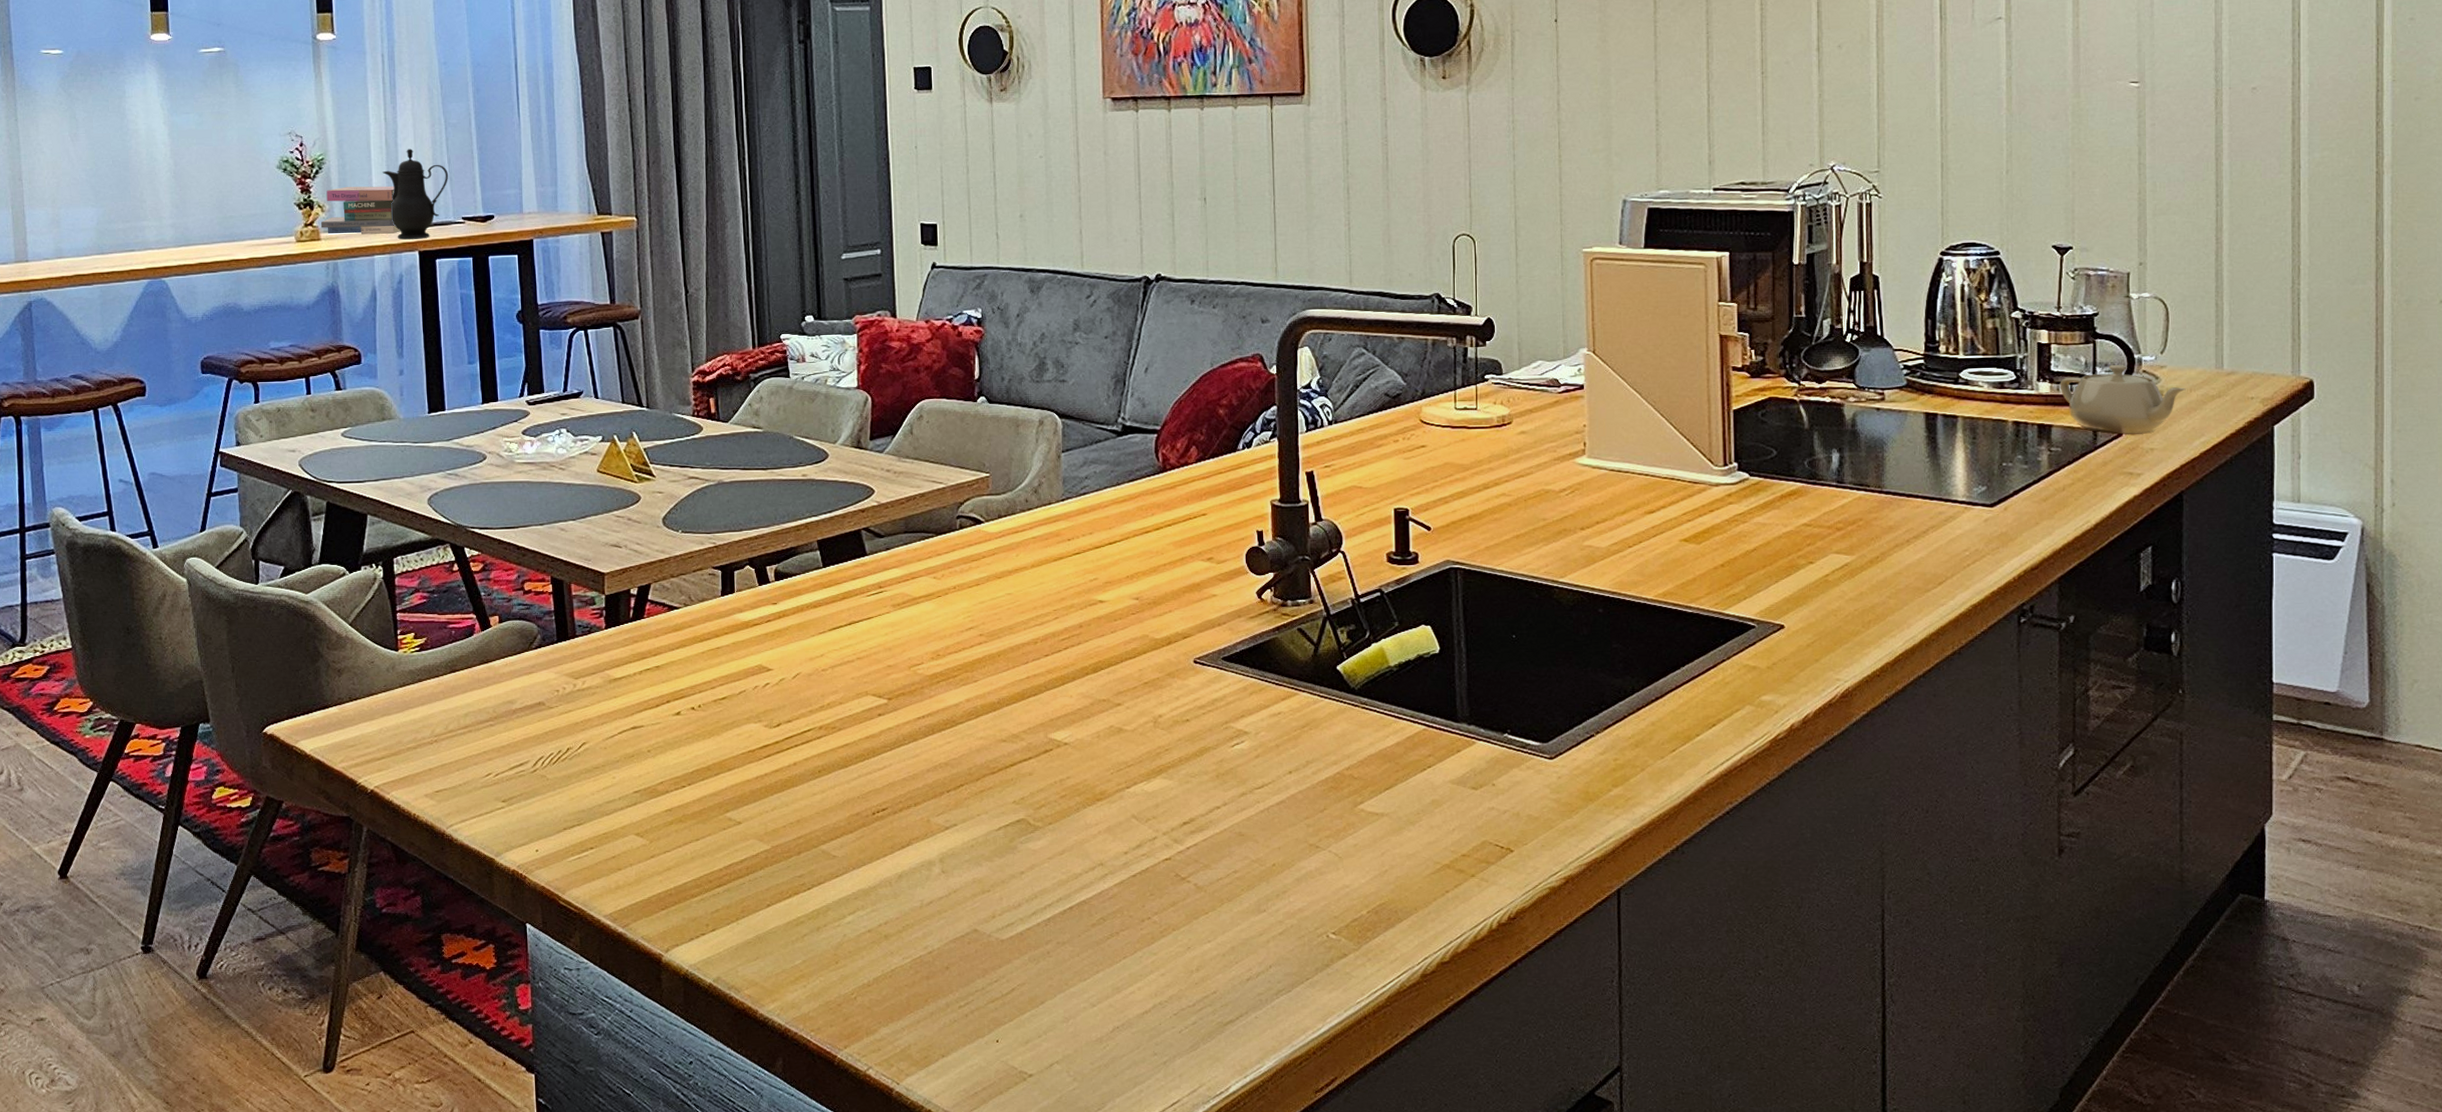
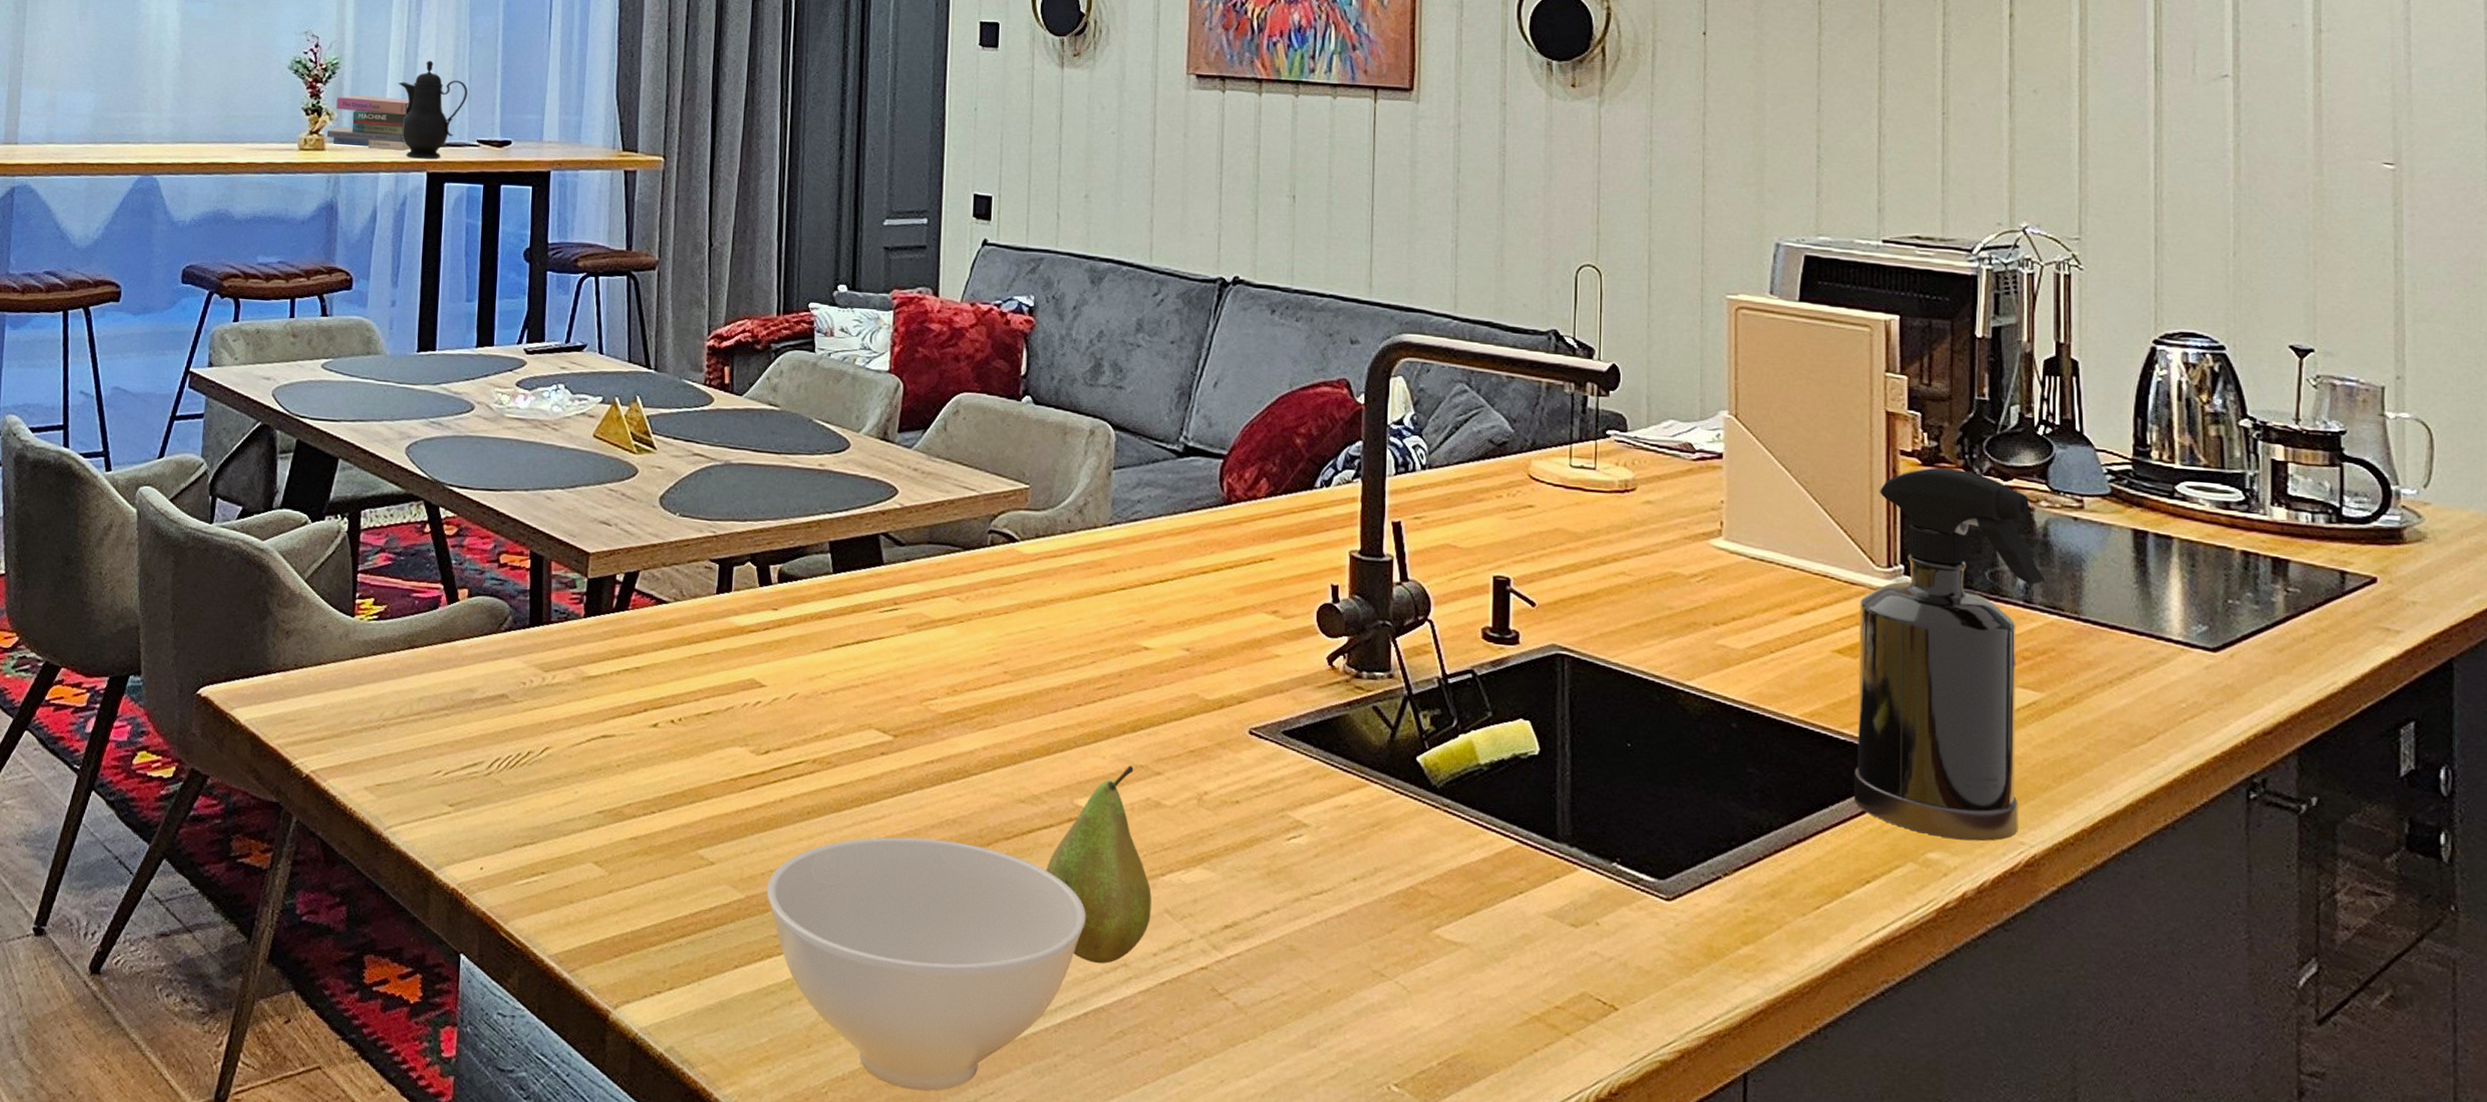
bowl: none [788,781,1065,987] -> present [766,837,1086,1091]
fruit: none [1028,701,1120,866] -> present [1046,765,1152,964]
spray bottle: none [1700,377,1853,683] -> present [1853,467,2045,842]
teapot: present [2060,364,2186,435] -> none [2298,494,2456,583]

